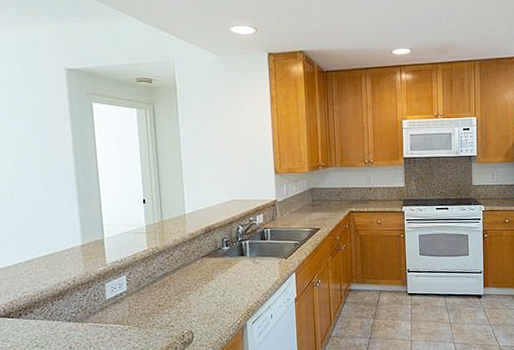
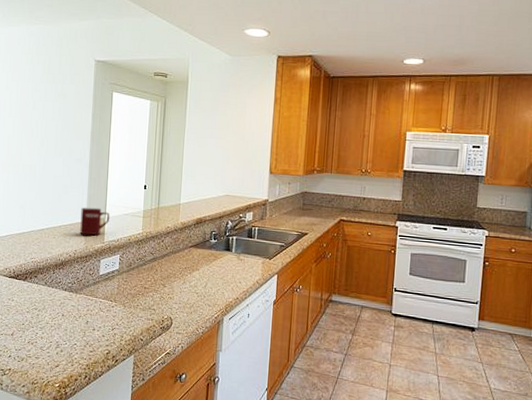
mug: none [74,229,109,260] -> present [80,207,109,236]

